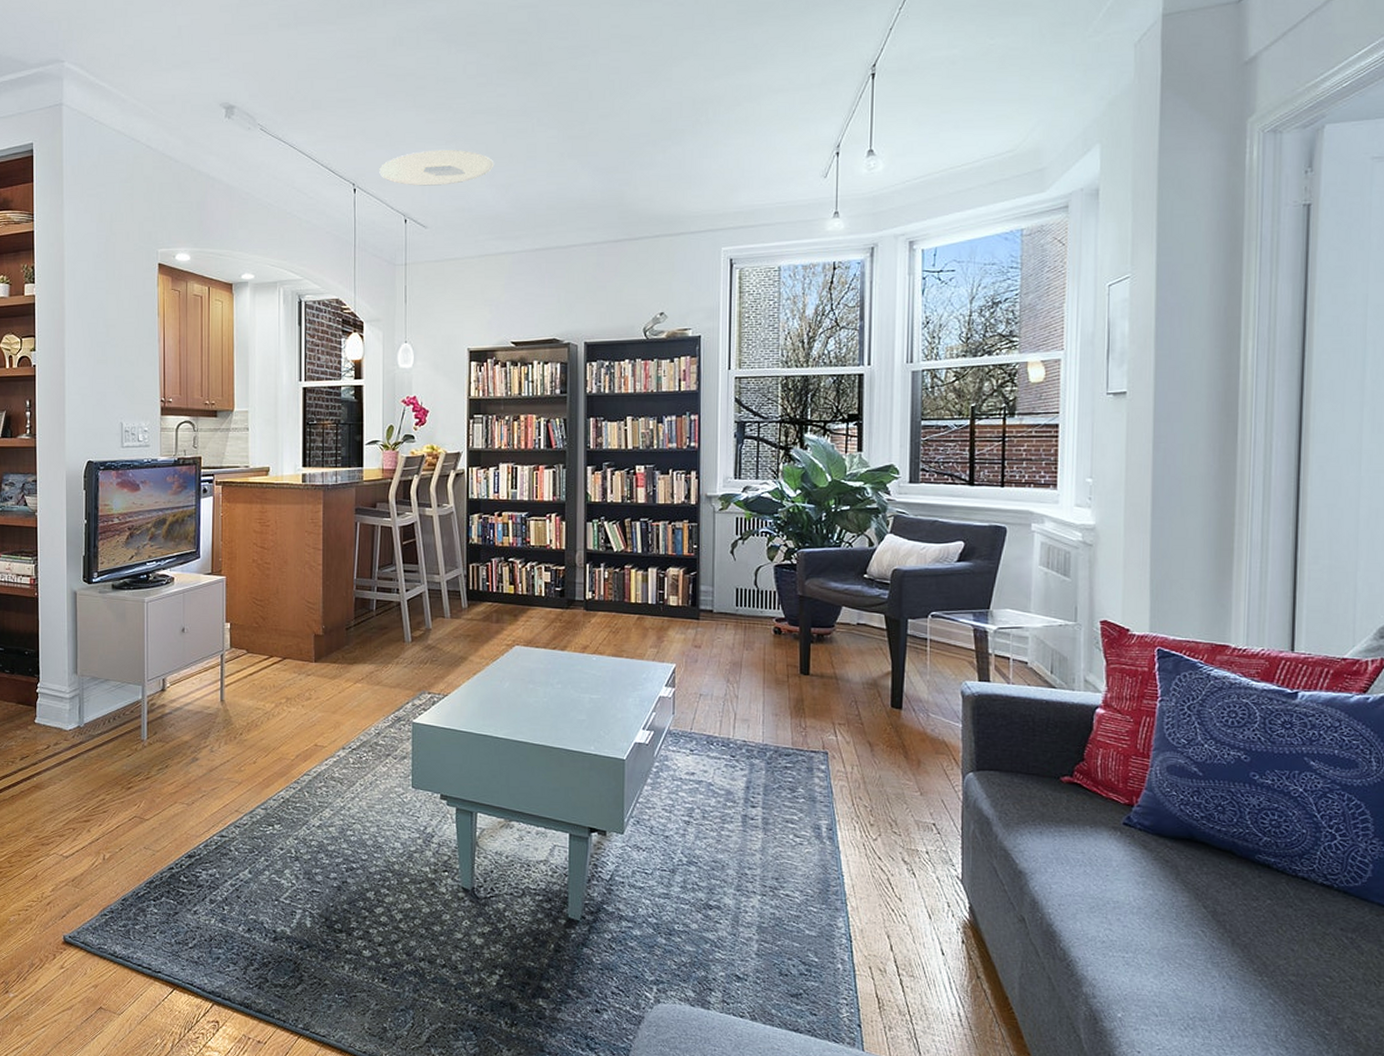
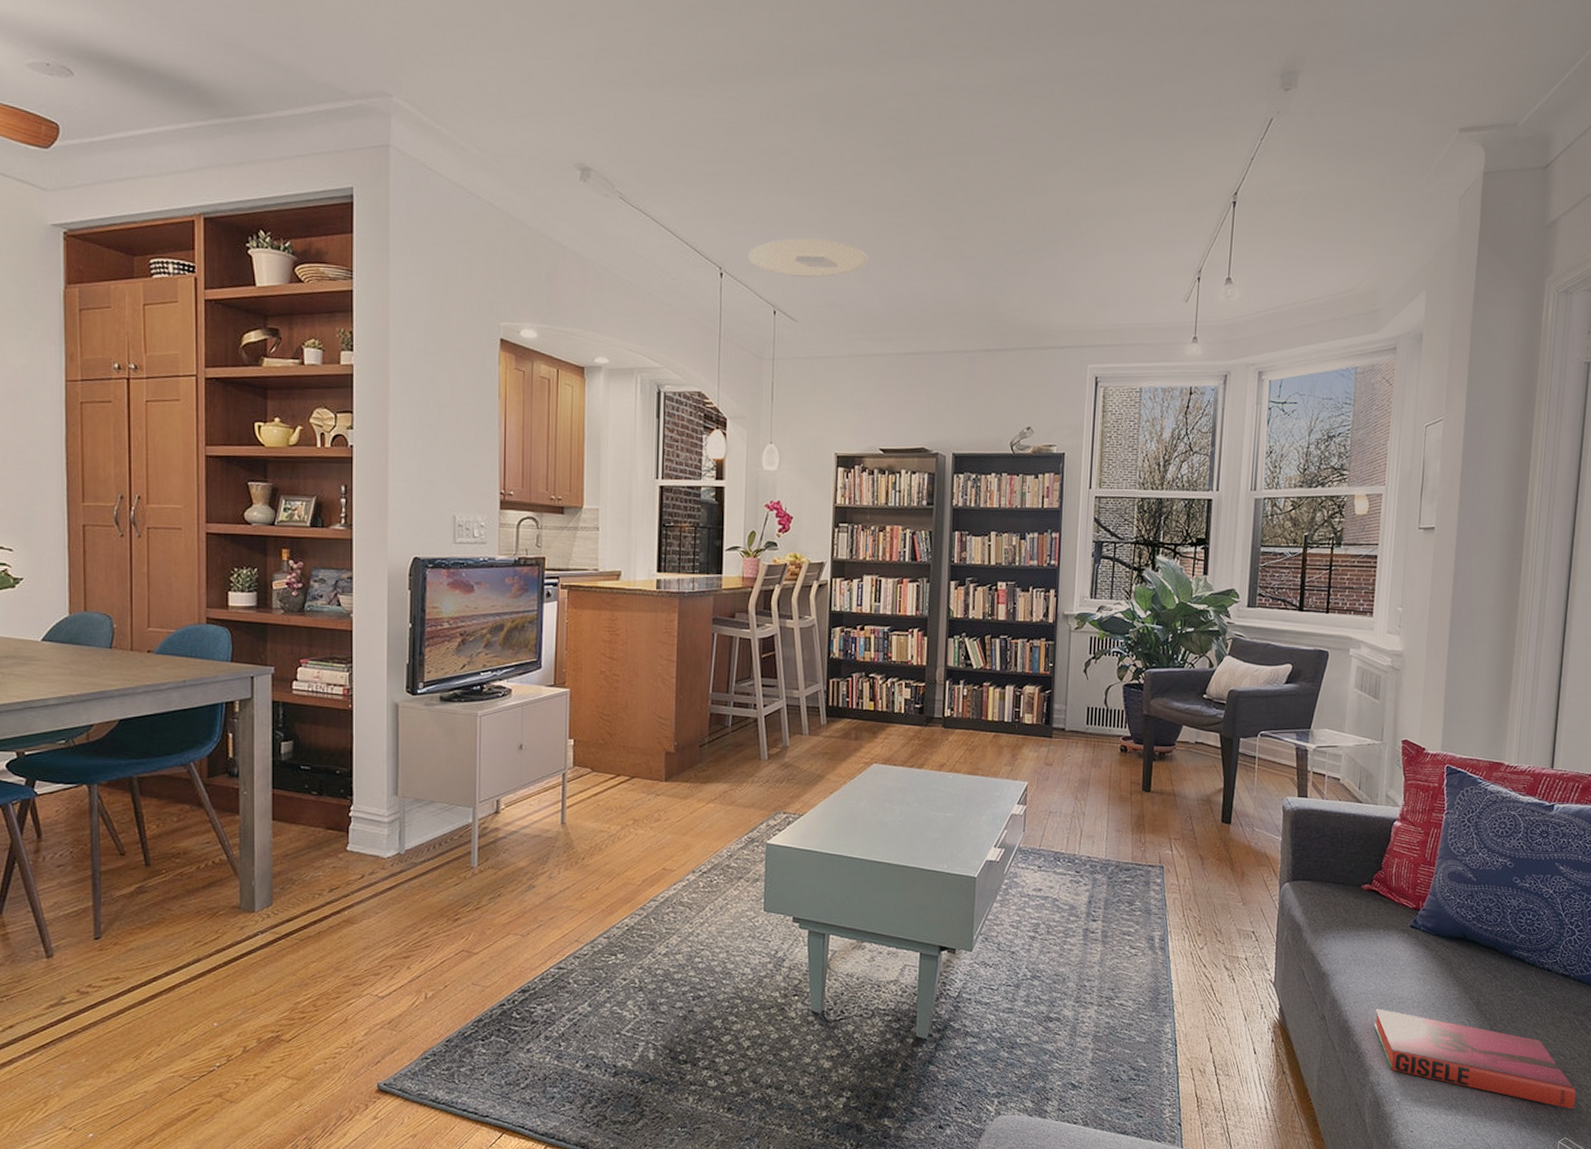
hardback book: none [1084,912,1351,1041] -> present [1374,1008,1576,1110]

